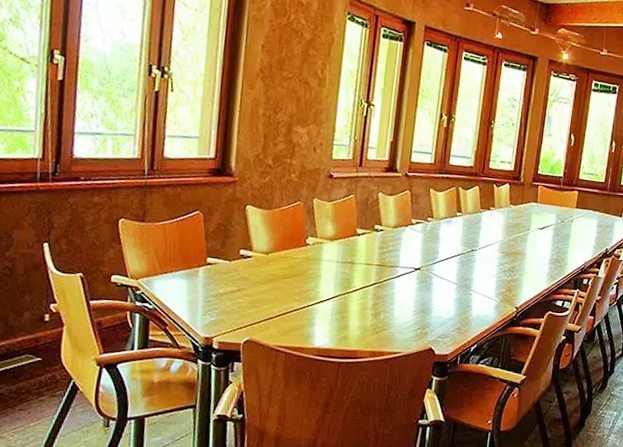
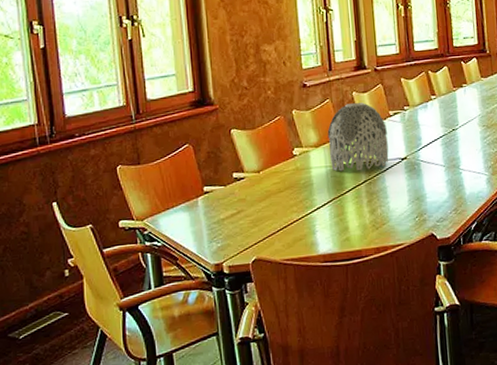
vase: none [343,203,407,273] -> present [327,102,389,172]

